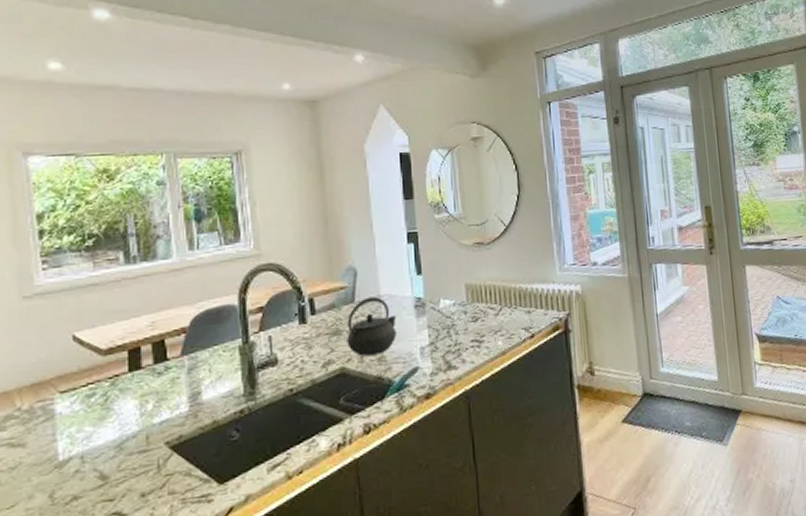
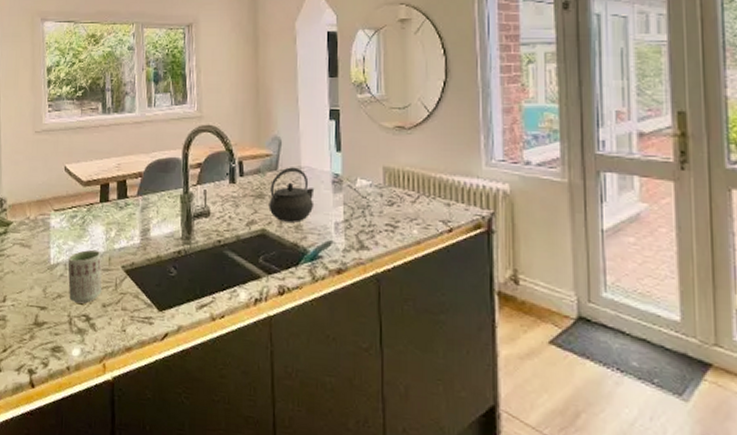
cup: none [85,430,139,501] -> present [68,249,102,304]

